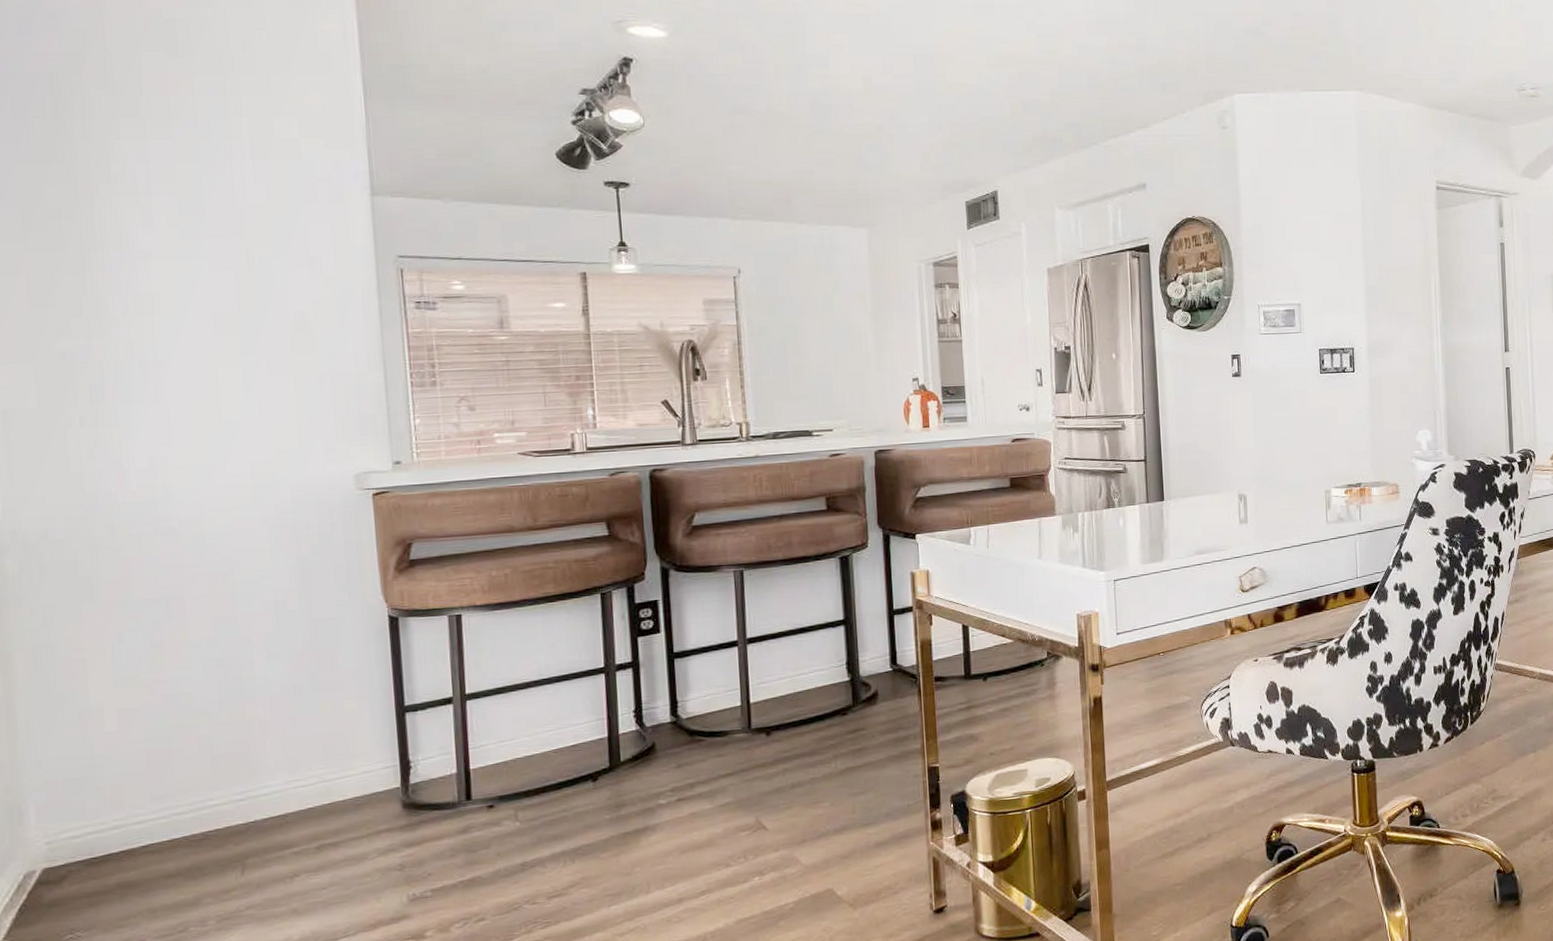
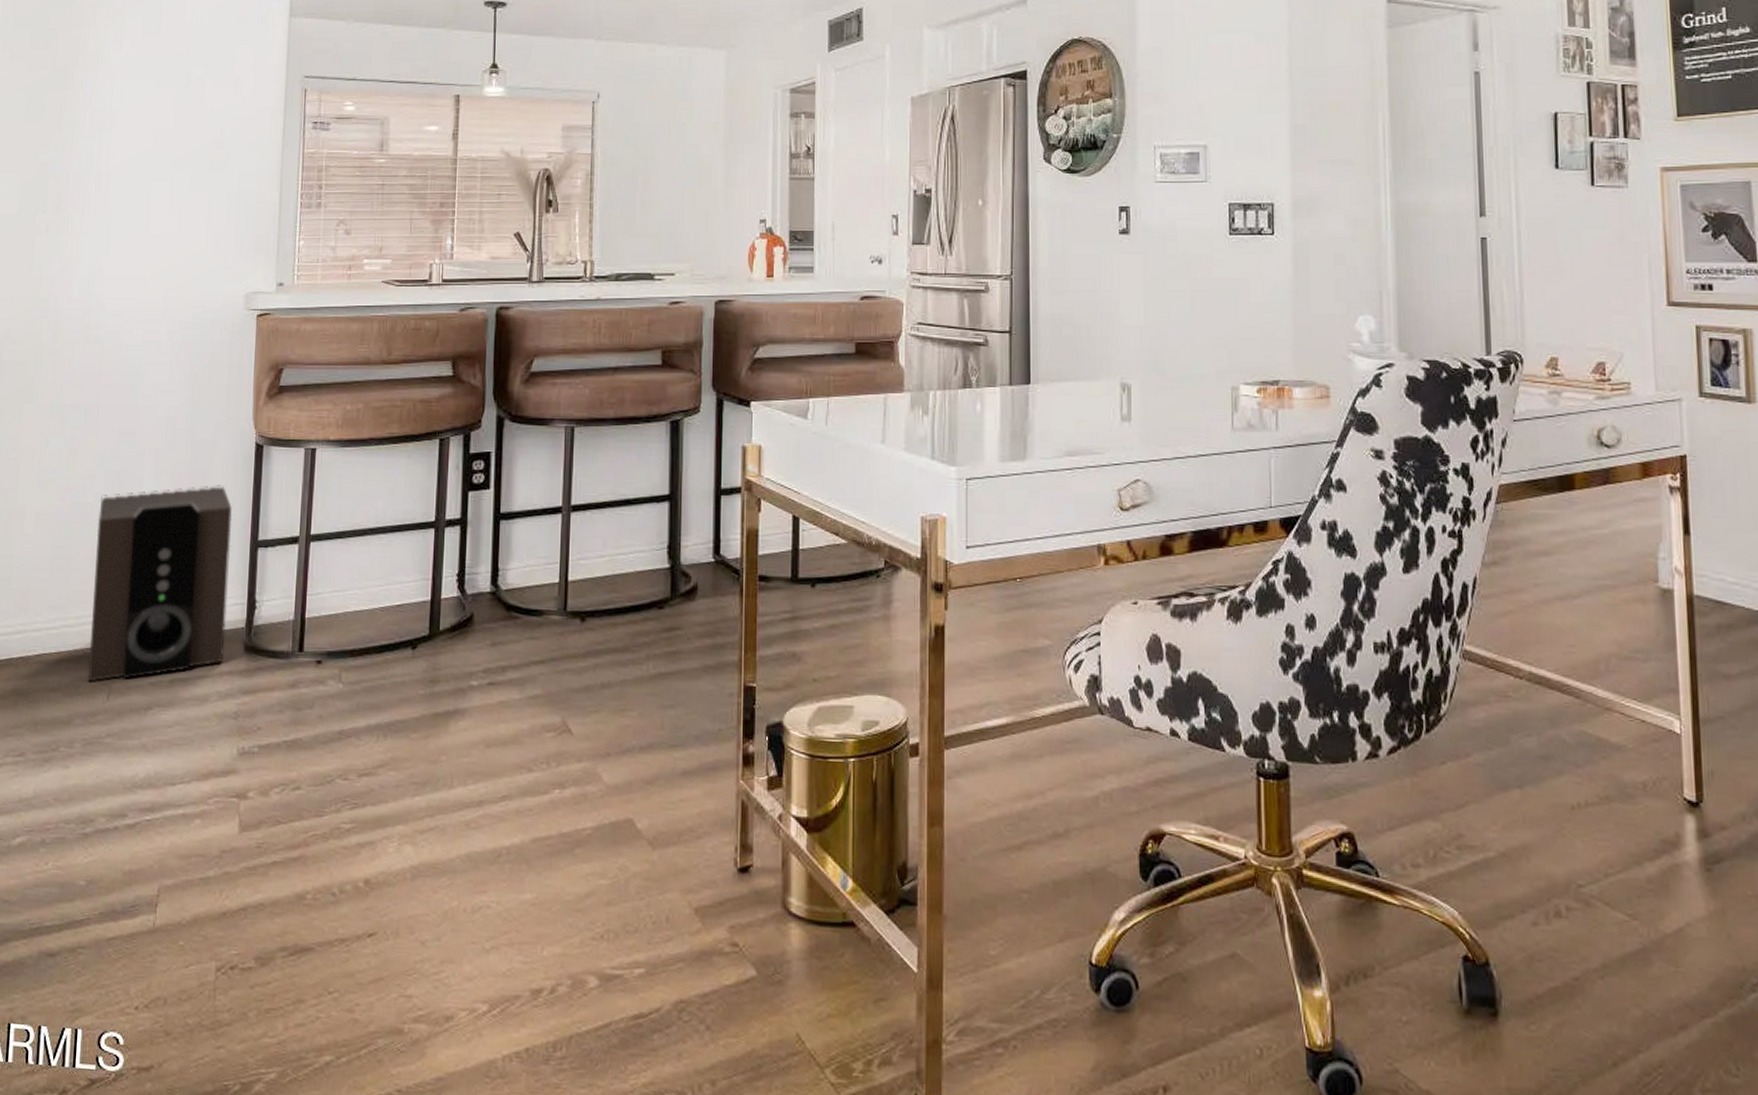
speaker: none [200,659,380,862] -> present [87,485,233,682]

